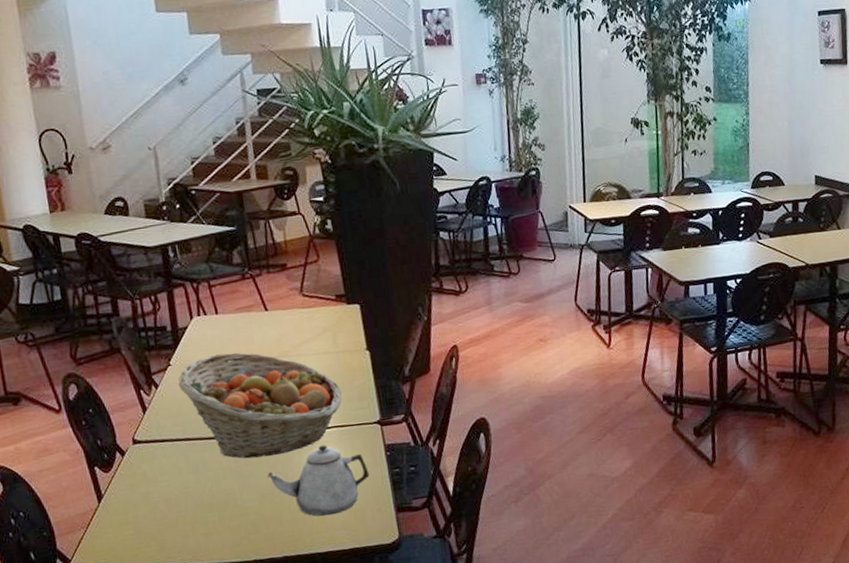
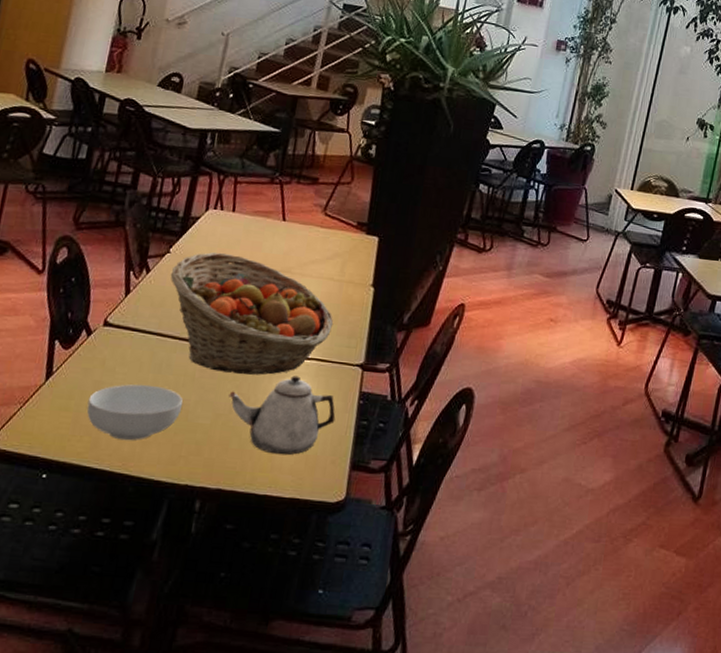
cereal bowl: none [142,483,229,537] -> present [86,384,183,441]

